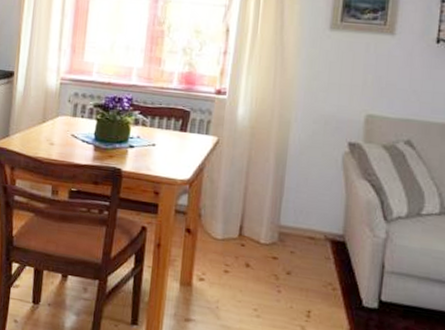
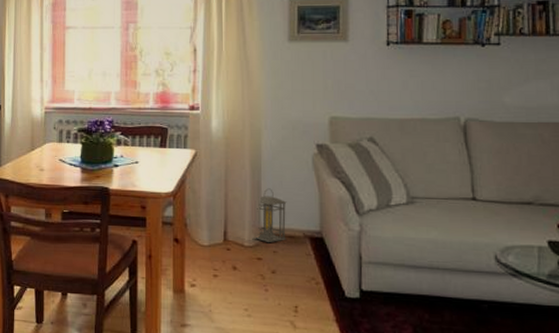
lantern: none [269,184,311,243] -> present [252,188,287,243]

